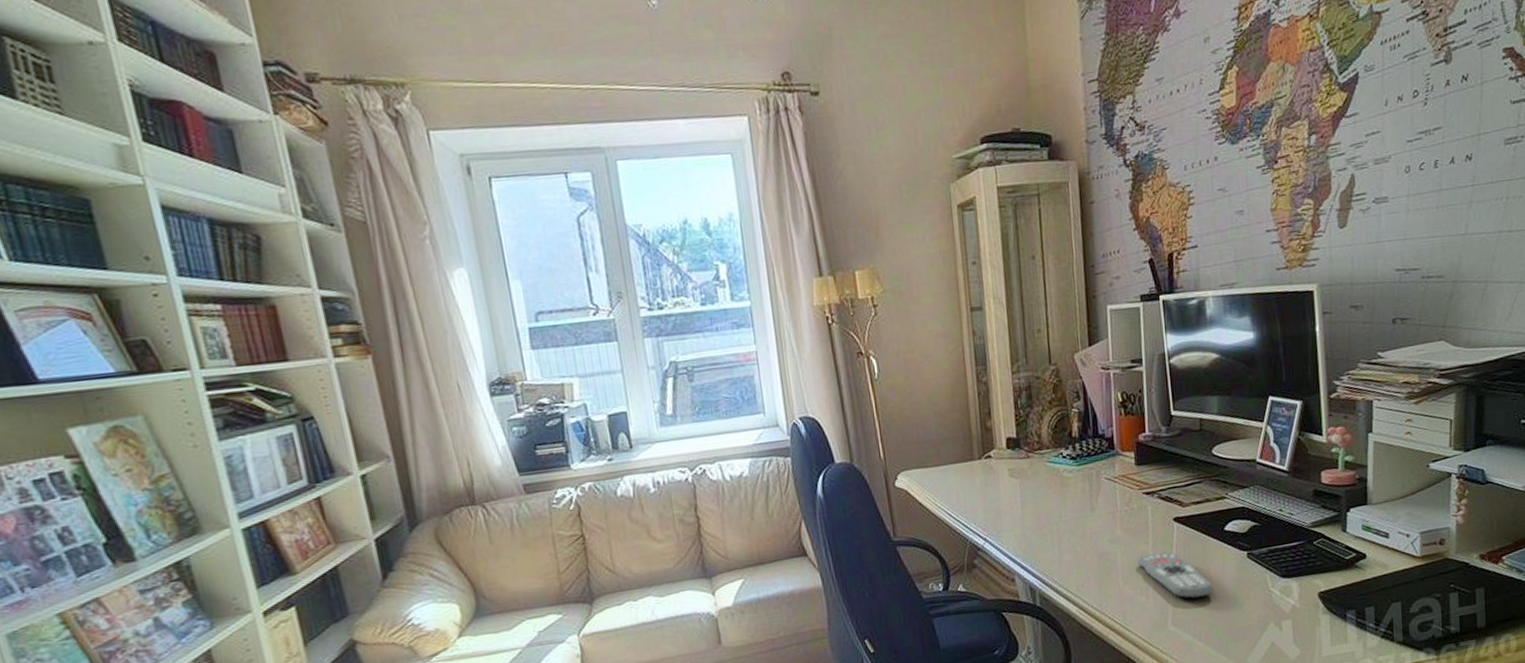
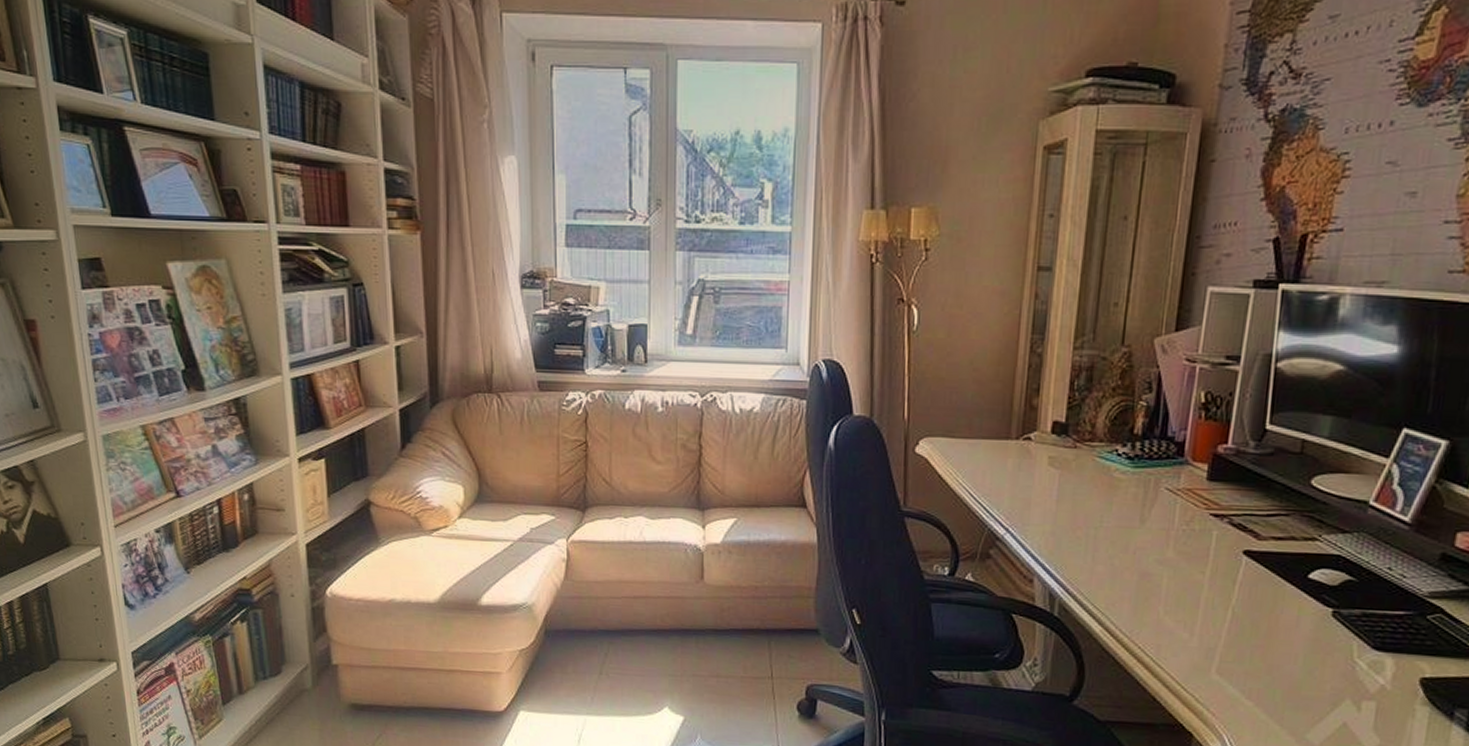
remote control: present [1137,552,1214,599] -> none [1187,585,1280,651]

